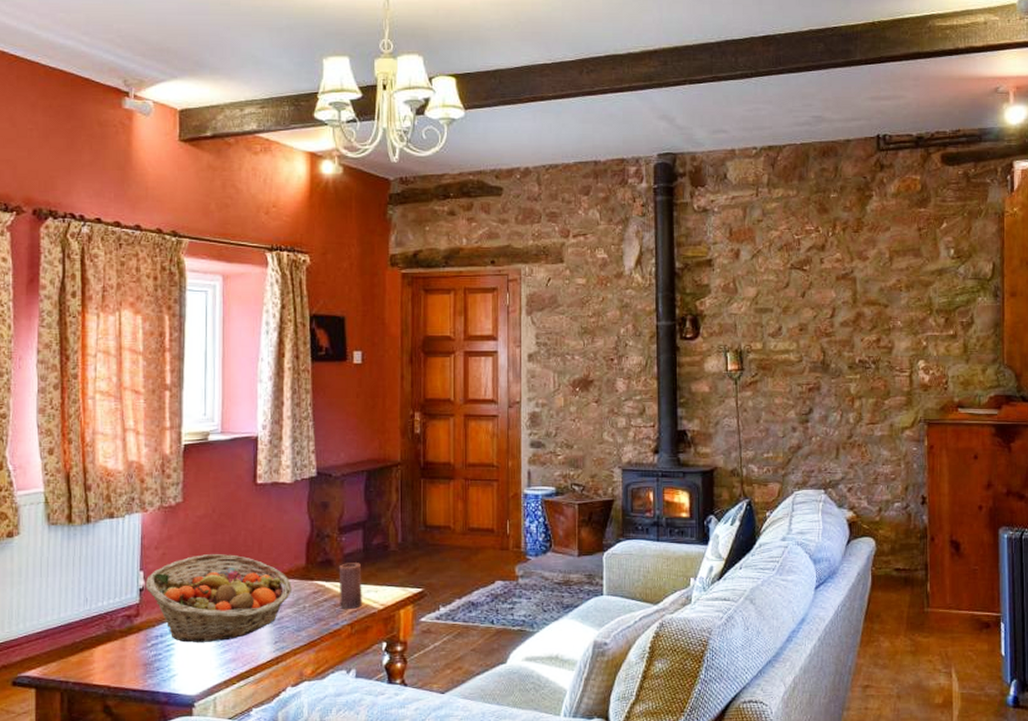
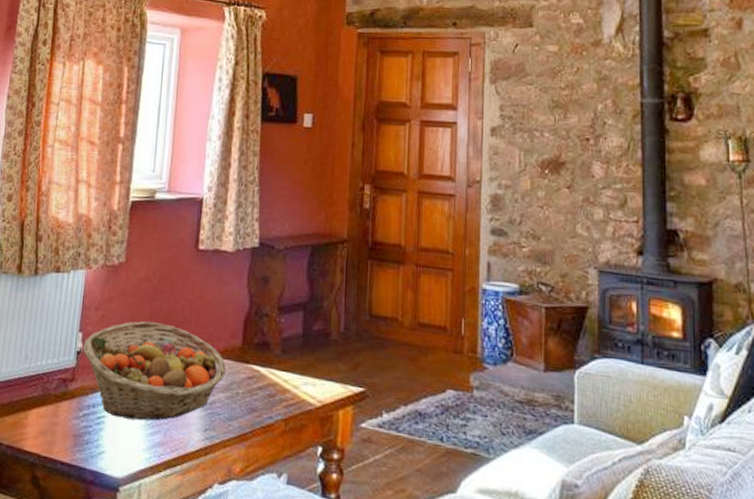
candle: present [338,563,362,609] -> none [275,348,300,402]

